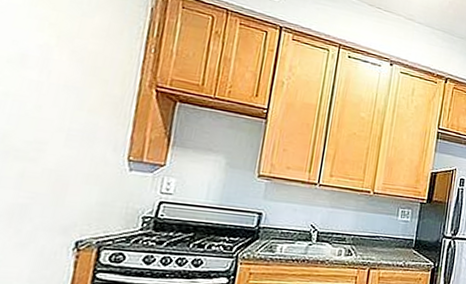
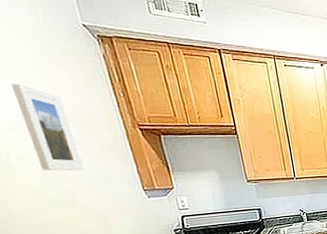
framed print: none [21,16,84,123] -> present [10,83,85,171]

